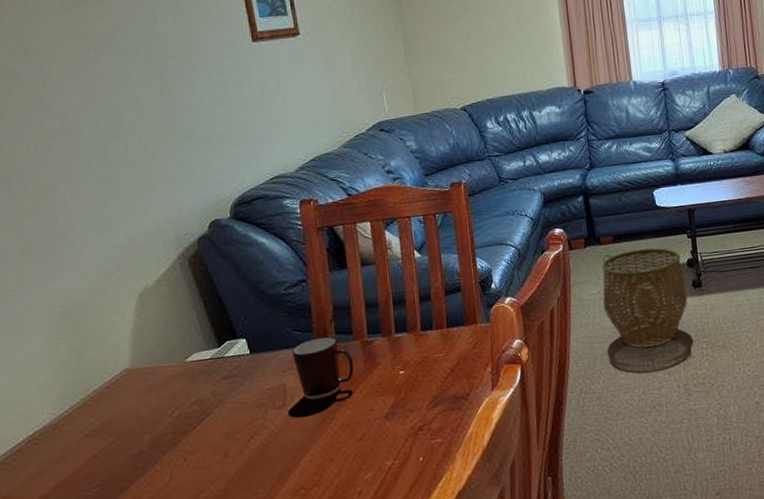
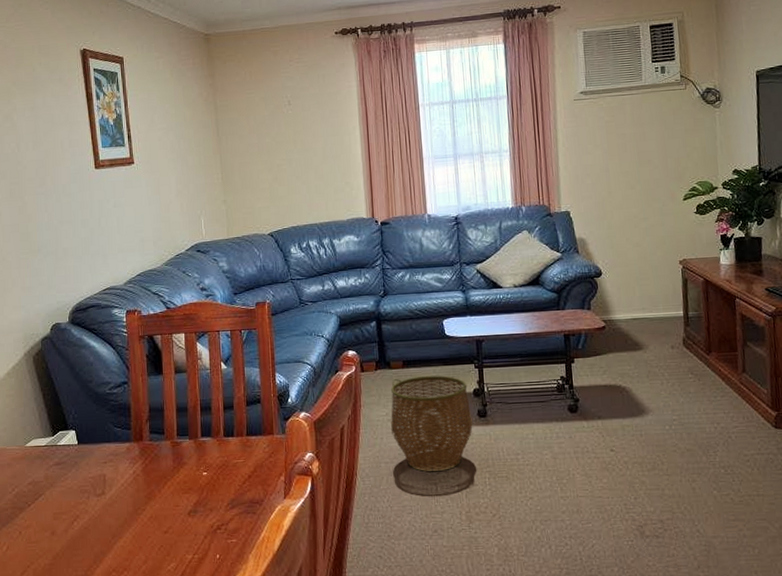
mug: present [291,336,355,400] -> none [112,435,164,491]

